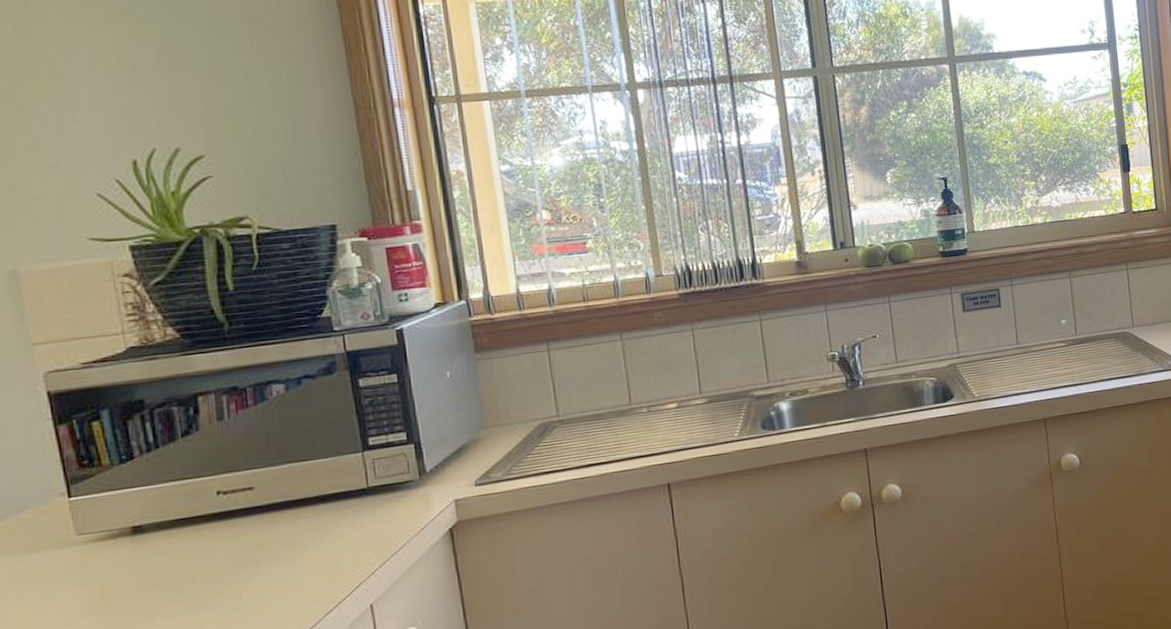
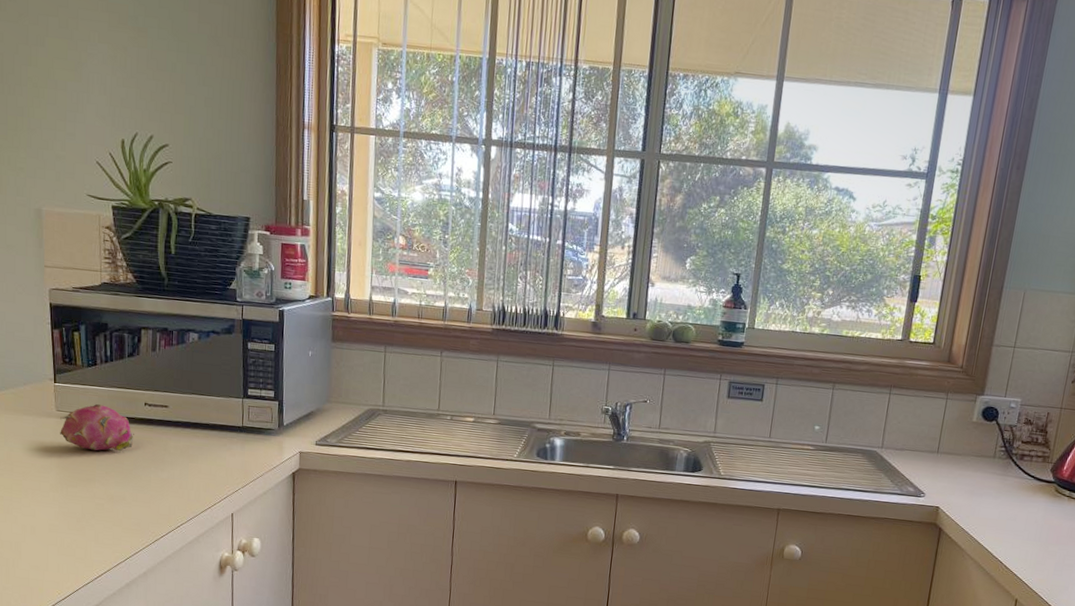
fruit: none [85,509,207,577] -> present [60,404,134,452]

